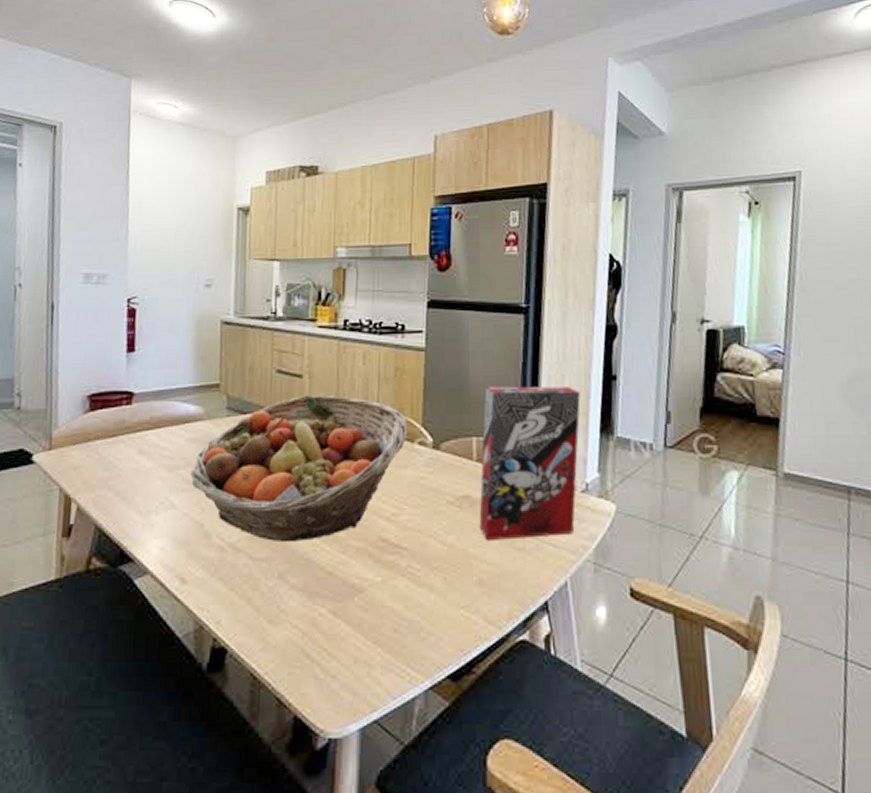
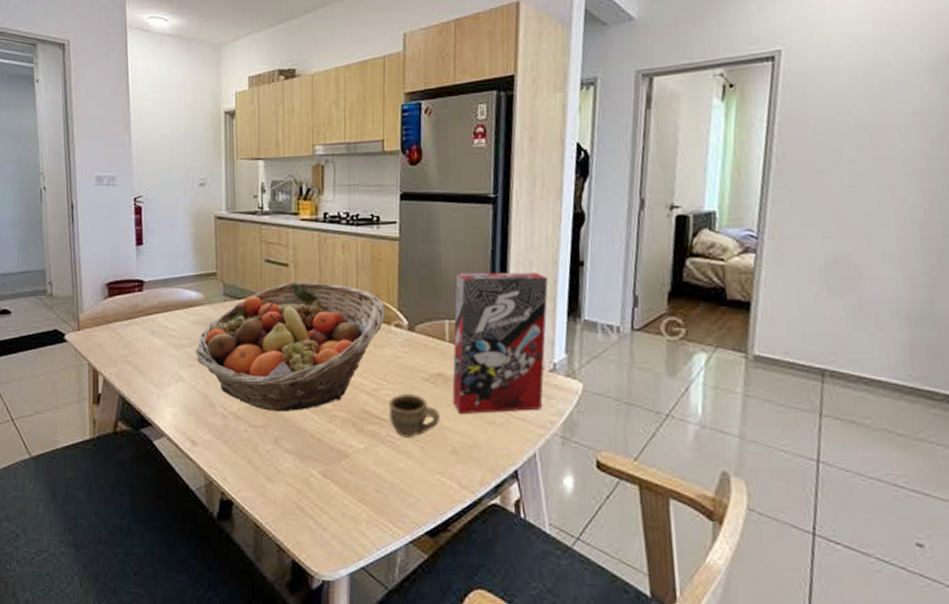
cup: none [409,519,465,568] -> present [388,394,439,438]

